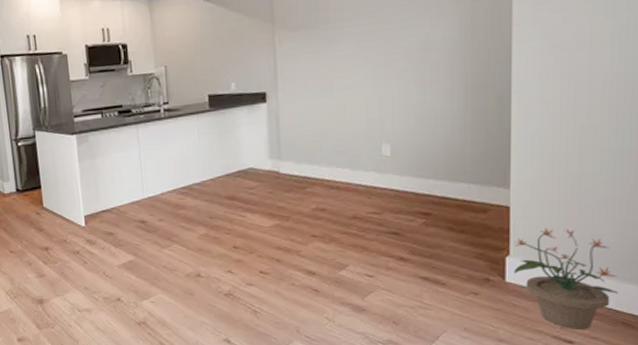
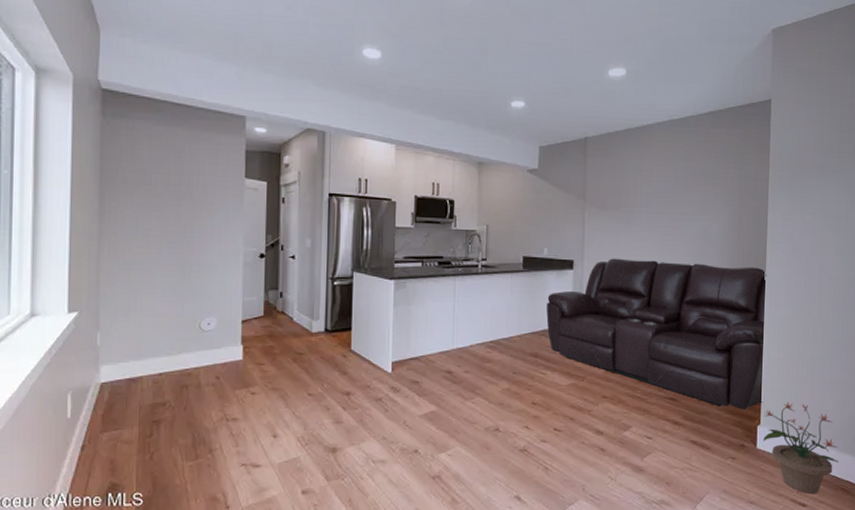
sofa: none [239,73,513,240] -> present [546,258,767,409]

